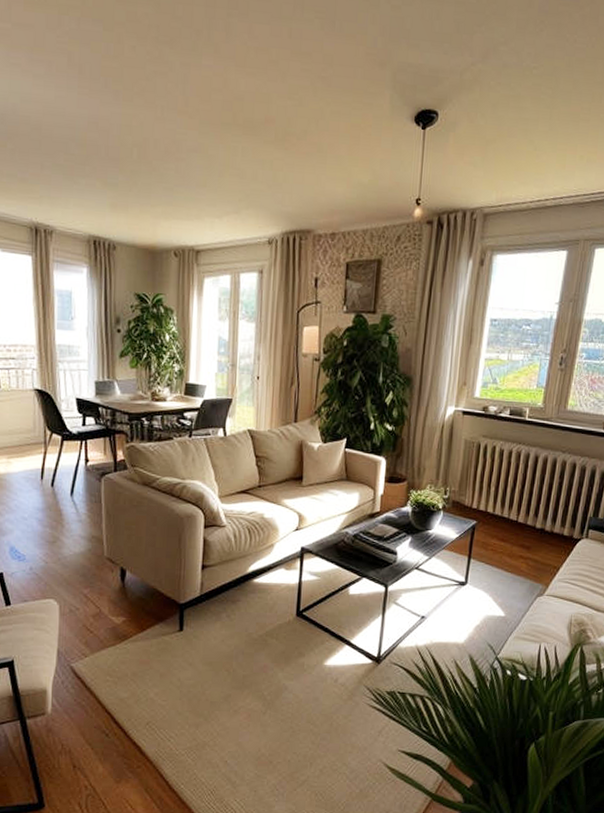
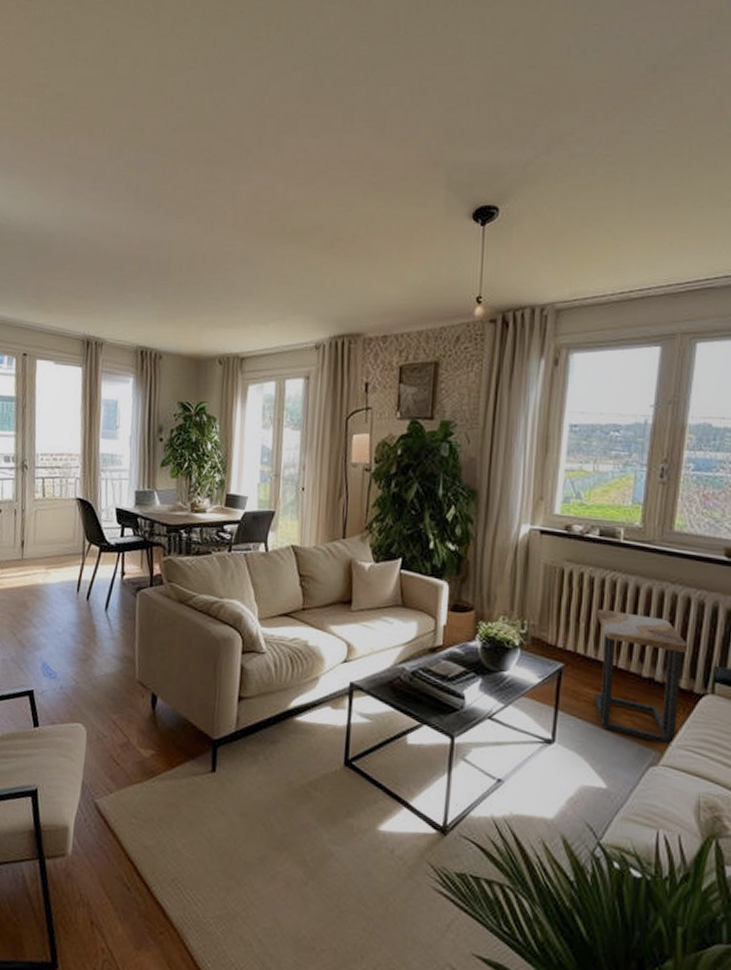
side table: none [498,475,572,581] -> present [593,608,689,747]

